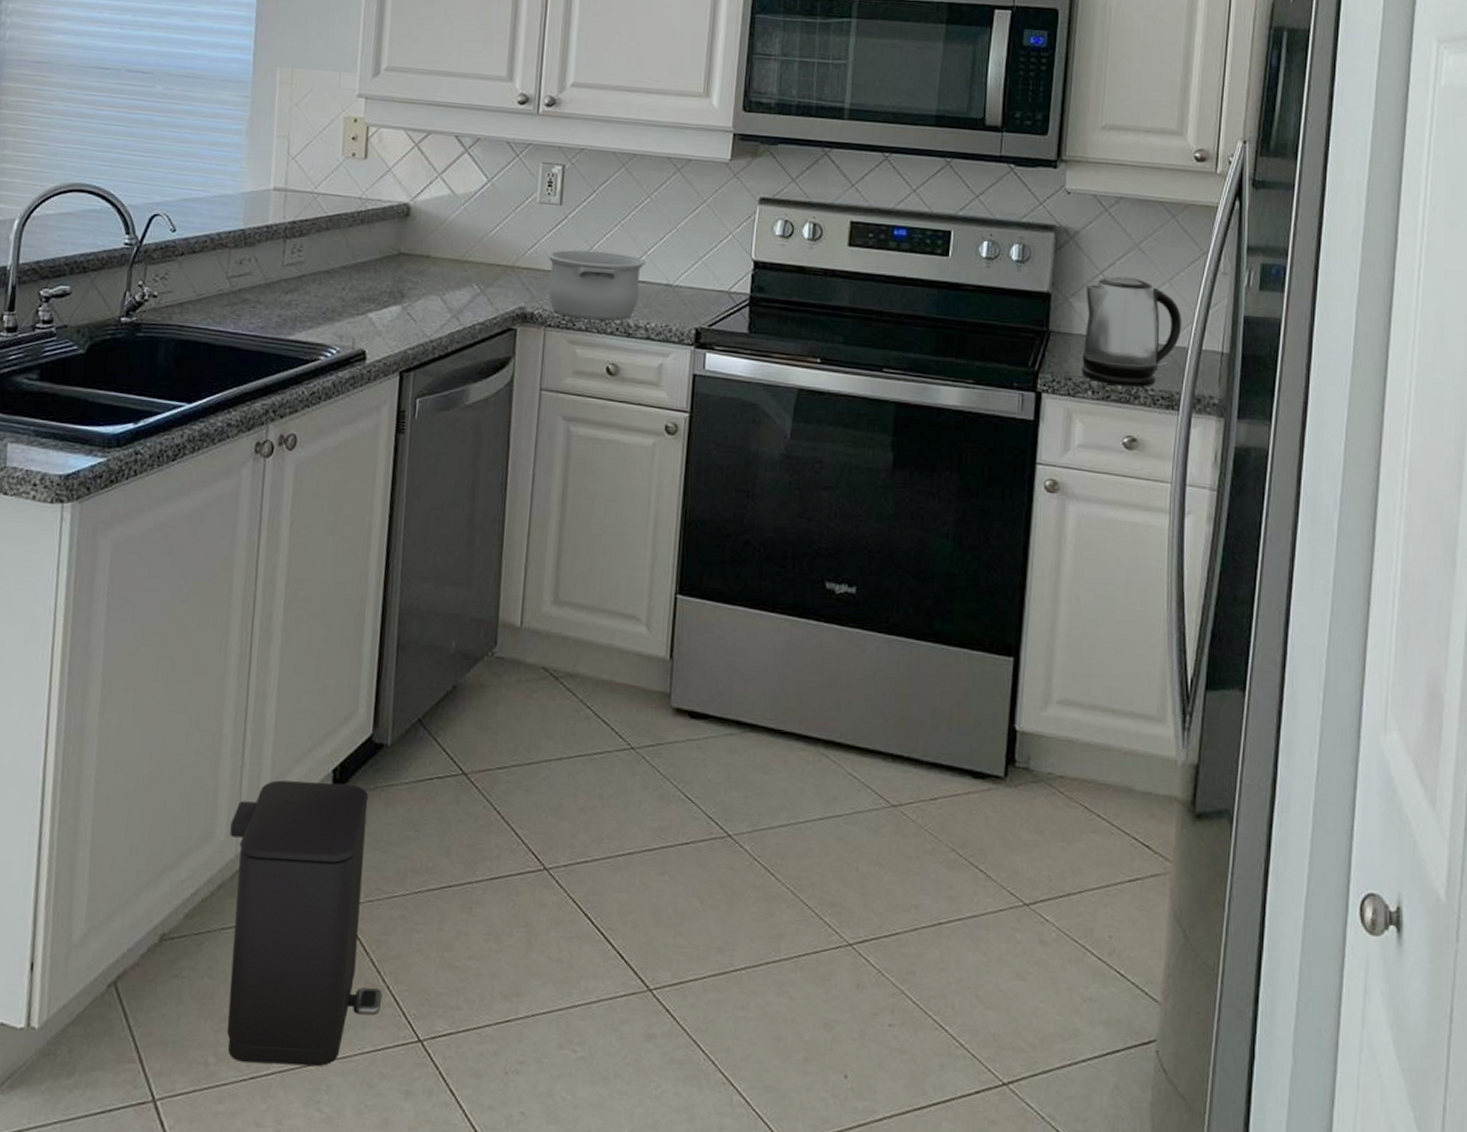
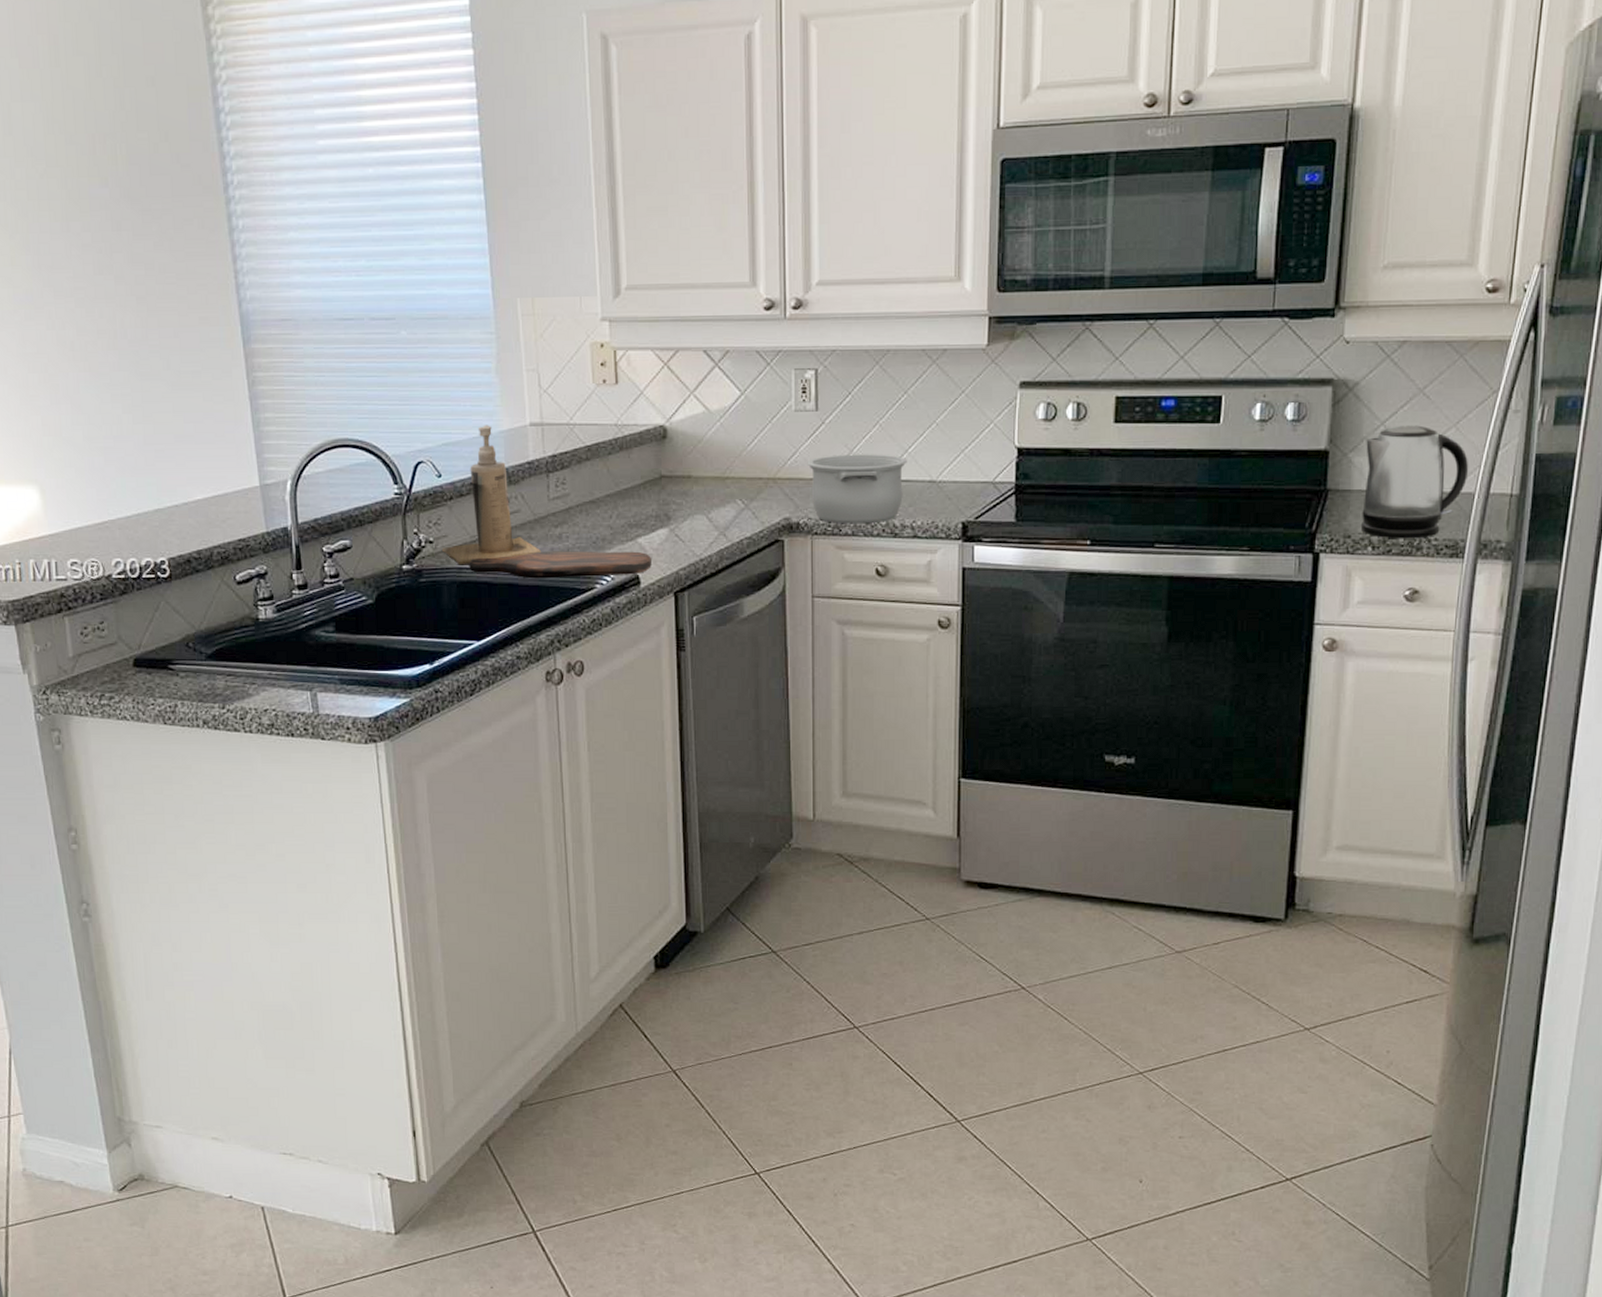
soap dispenser: none [164,184,269,323] -> present [441,425,542,565]
cutting board: none [190,316,380,350] -> present [469,551,652,579]
pedal bin: present [227,780,383,1067] -> none [569,968,720,1198]

